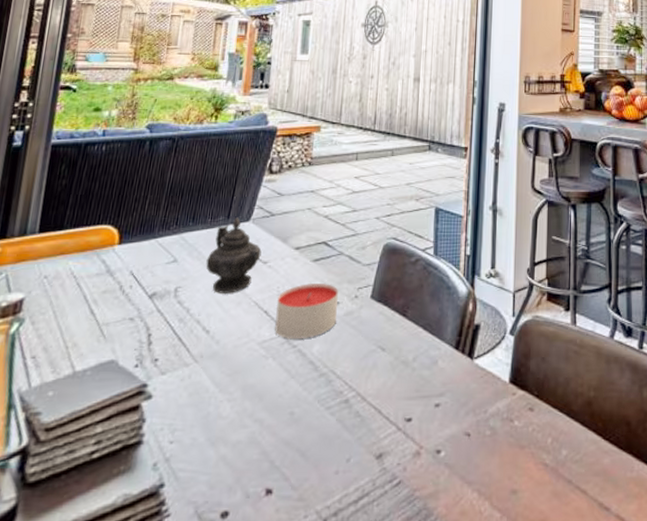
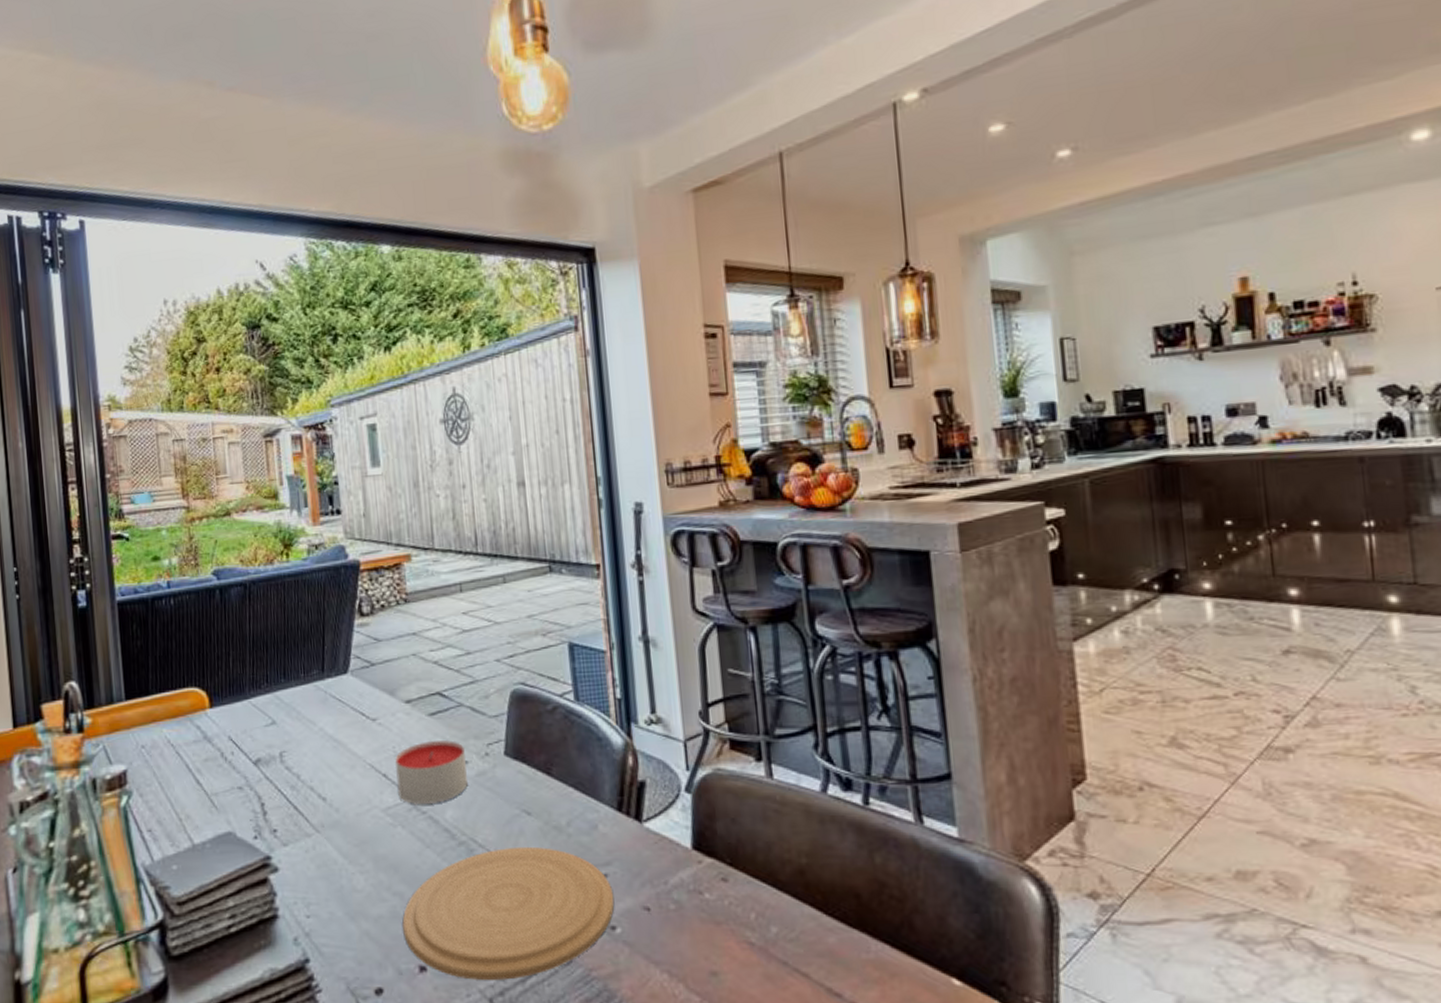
teapot: present [206,217,262,293] -> none [307,670,368,757]
plate: none [257,378,443,502] -> present [402,846,615,980]

